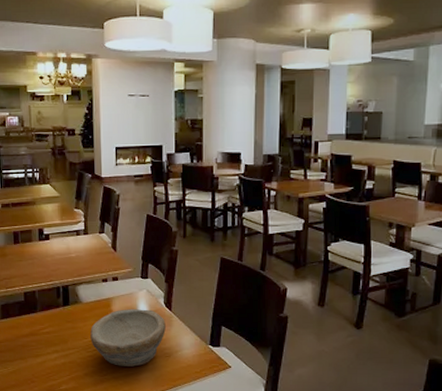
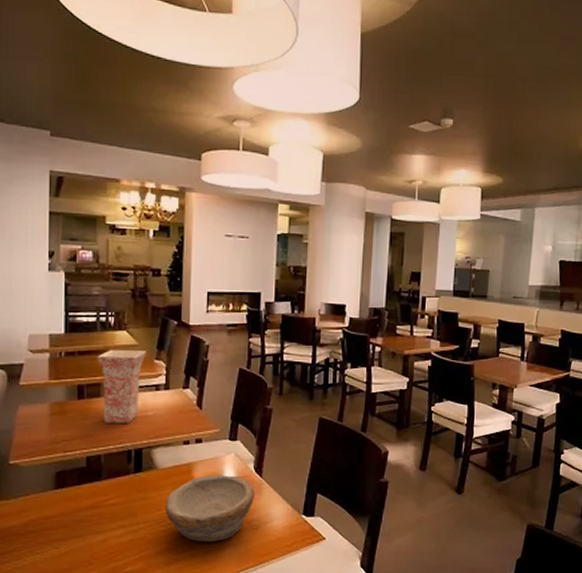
vase: none [27,201,67,264] -> present [97,350,146,423]

